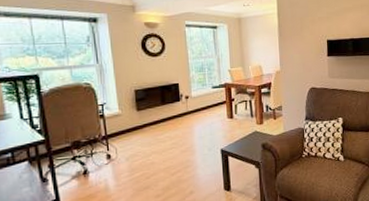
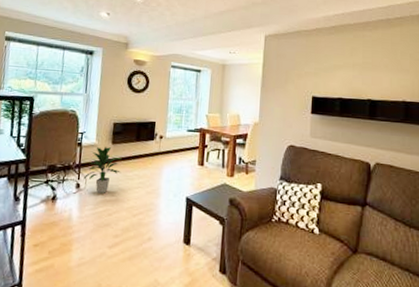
indoor plant: none [113,114,152,160] -> present [83,147,122,193]

